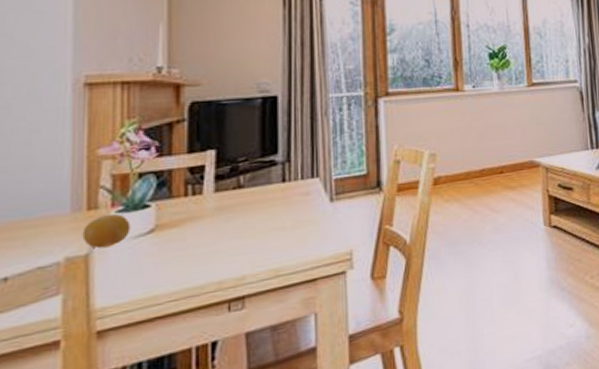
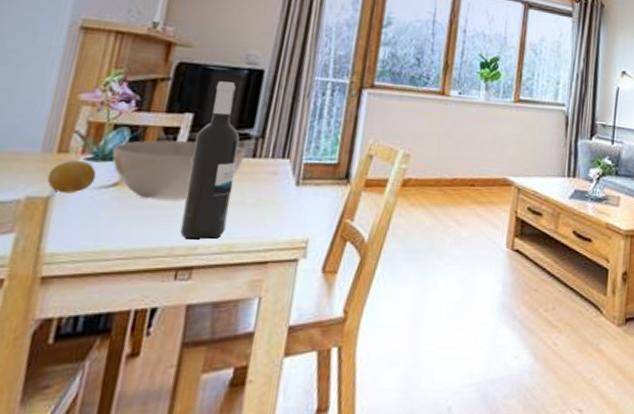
bowl: none [142,174,276,240] -> present [112,140,248,201]
wine bottle: none [223,113,269,271] -> present [180,81,240,240]

